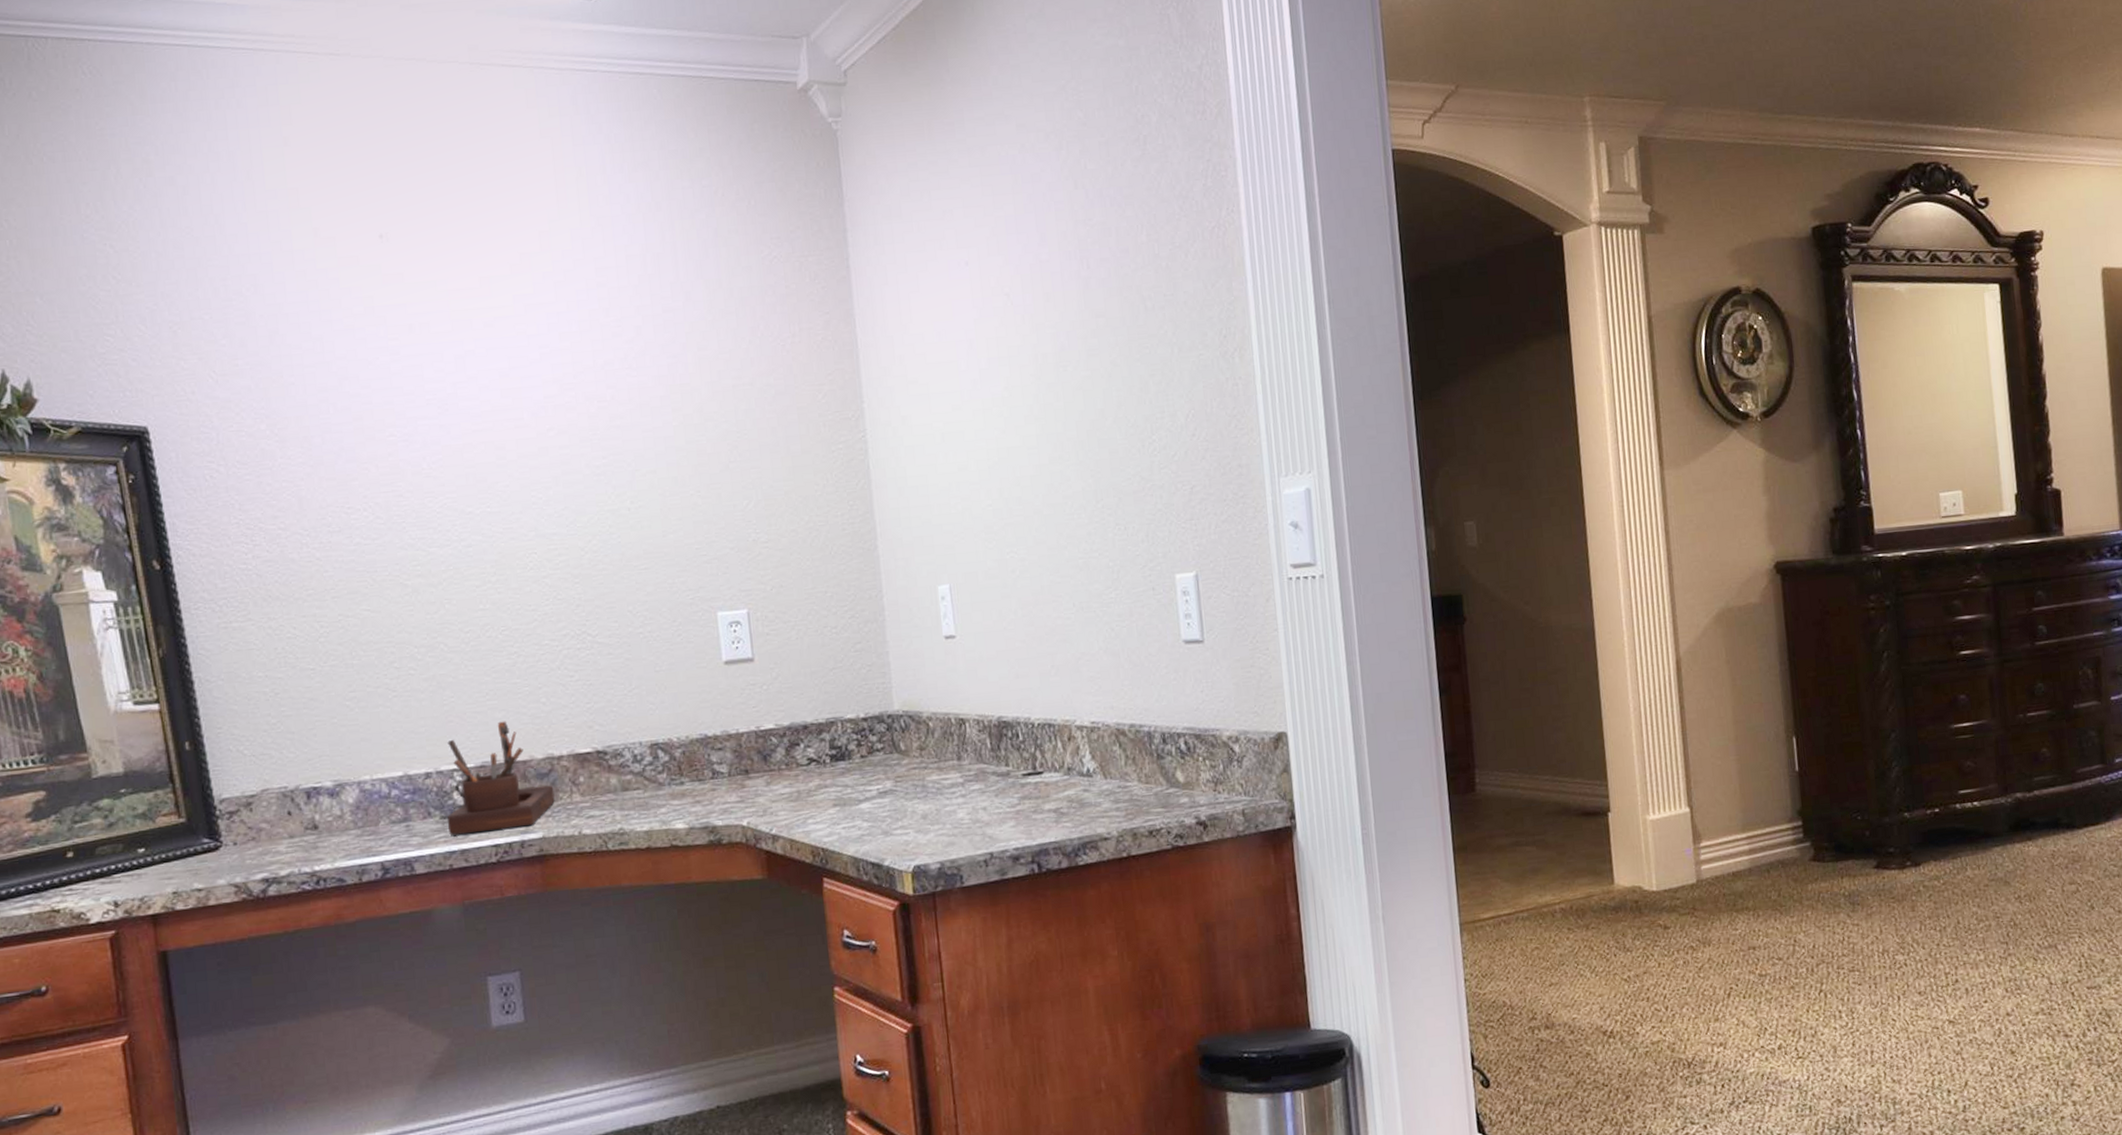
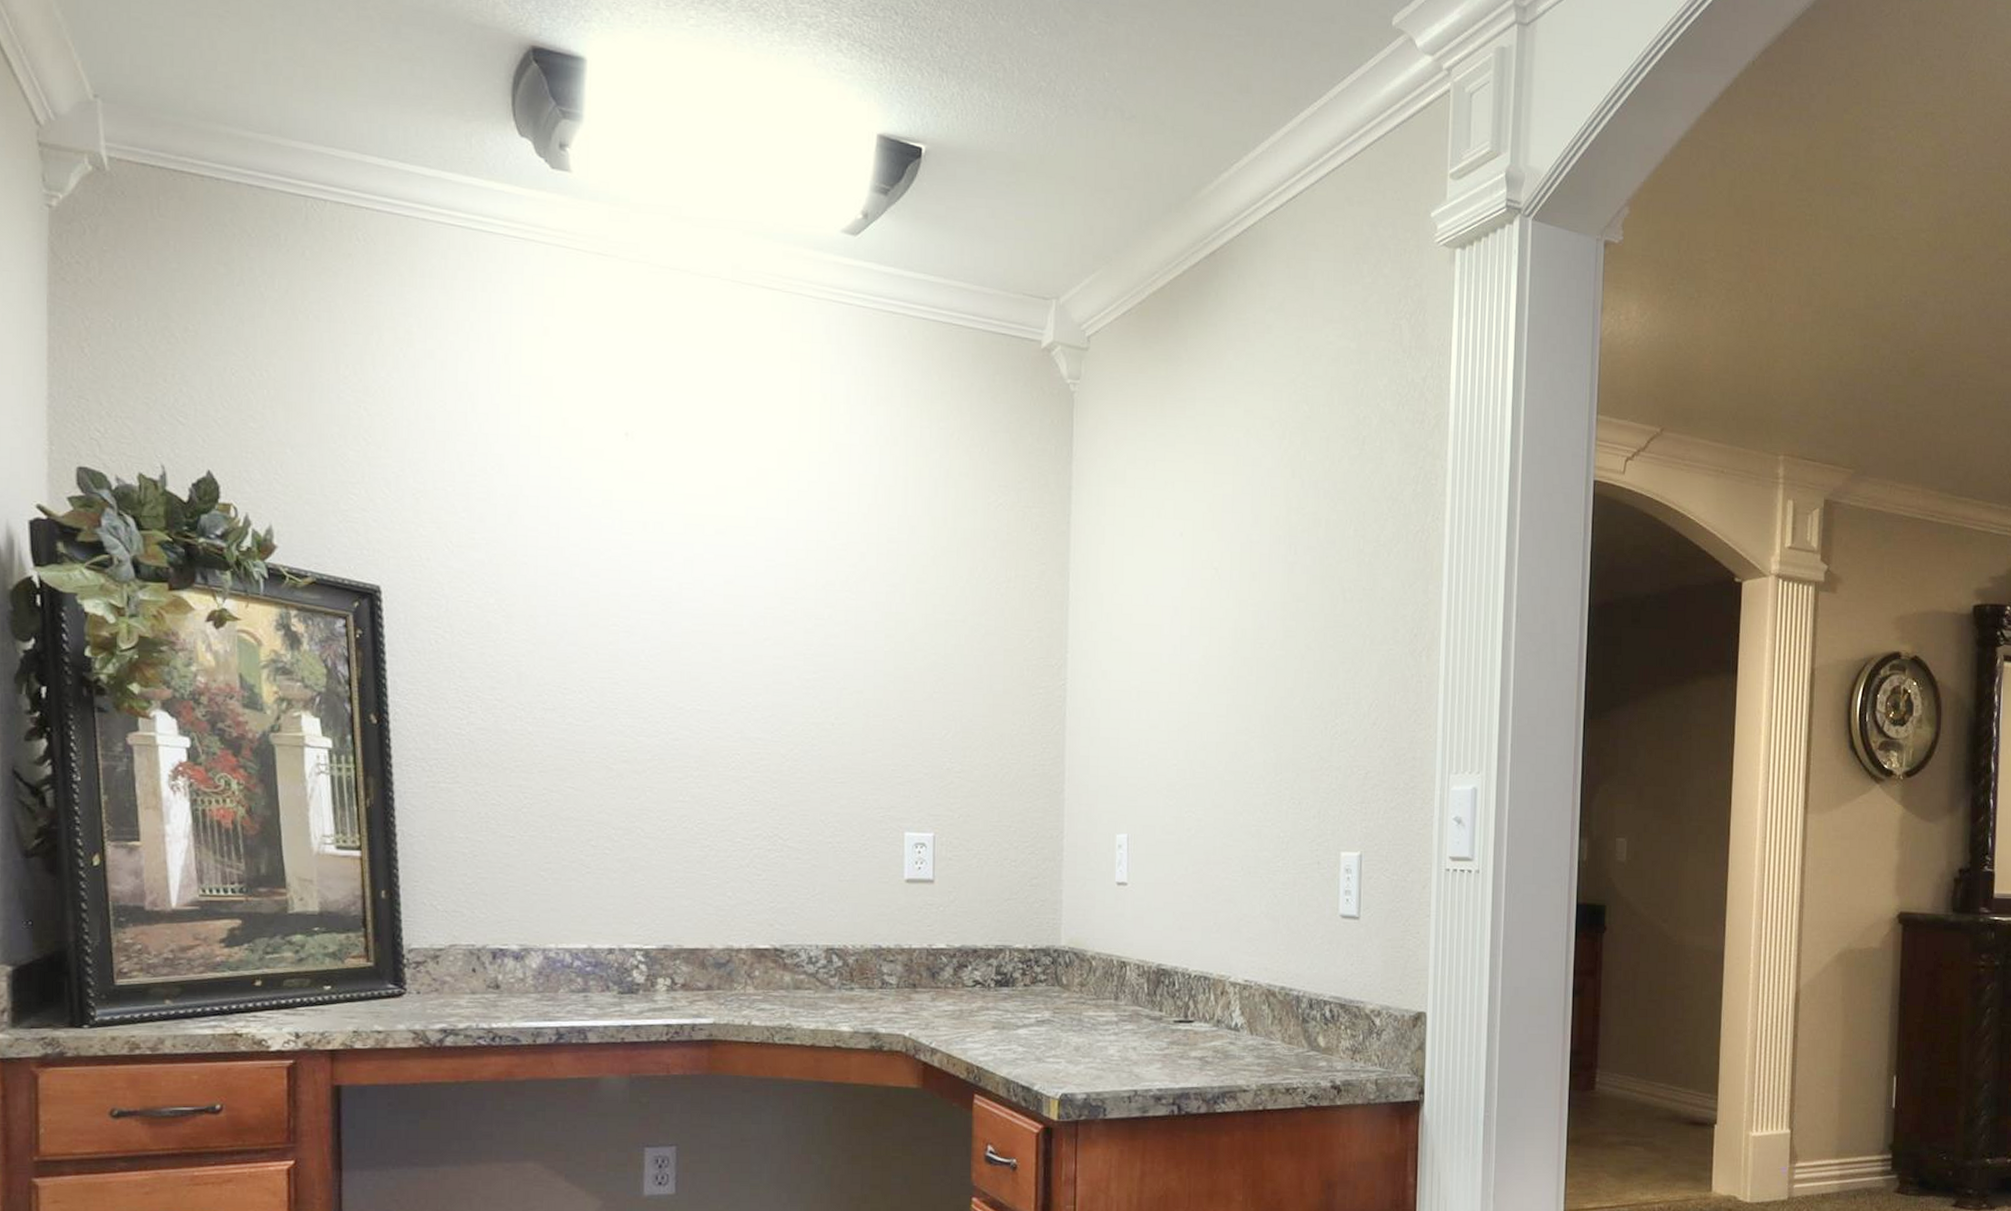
desk organizer: present [447,721,555,836] -> none [624,909,729,1011]

